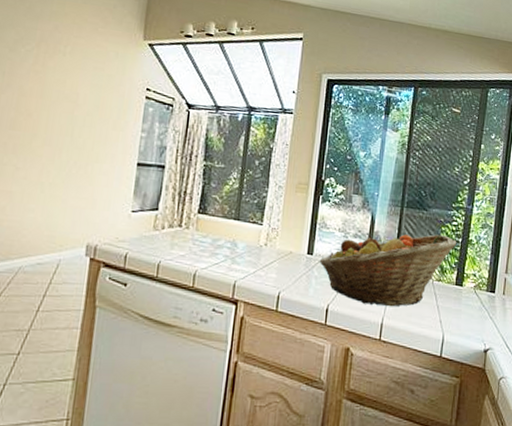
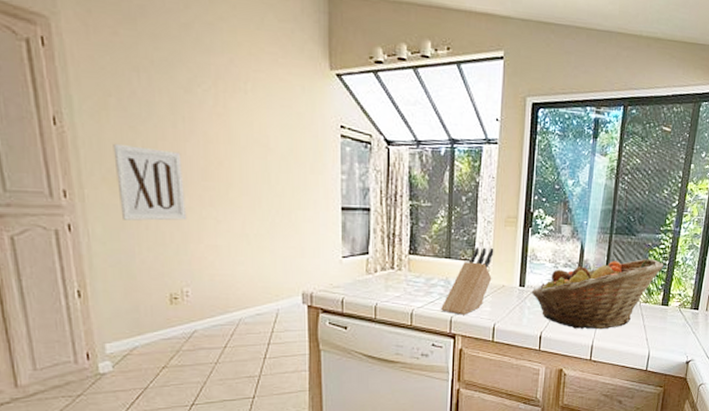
knife block: none [225,210,284,280] -> present [441,247,494,315]

